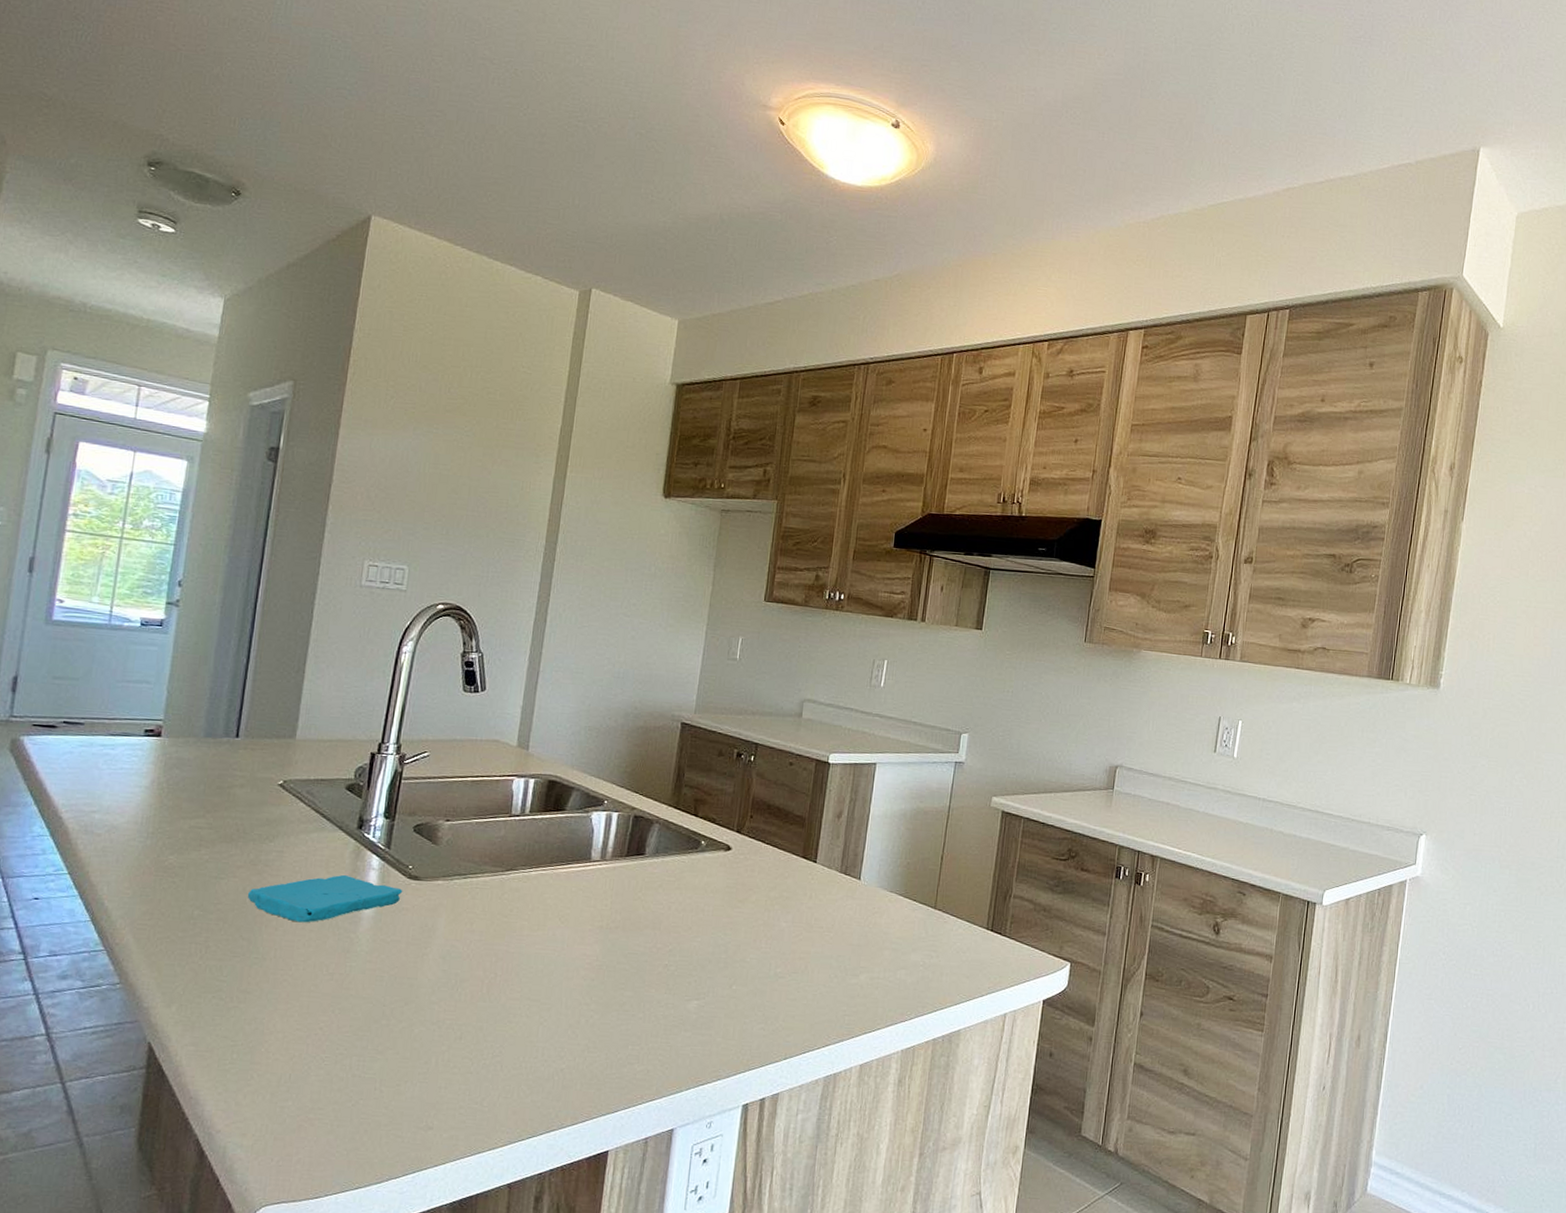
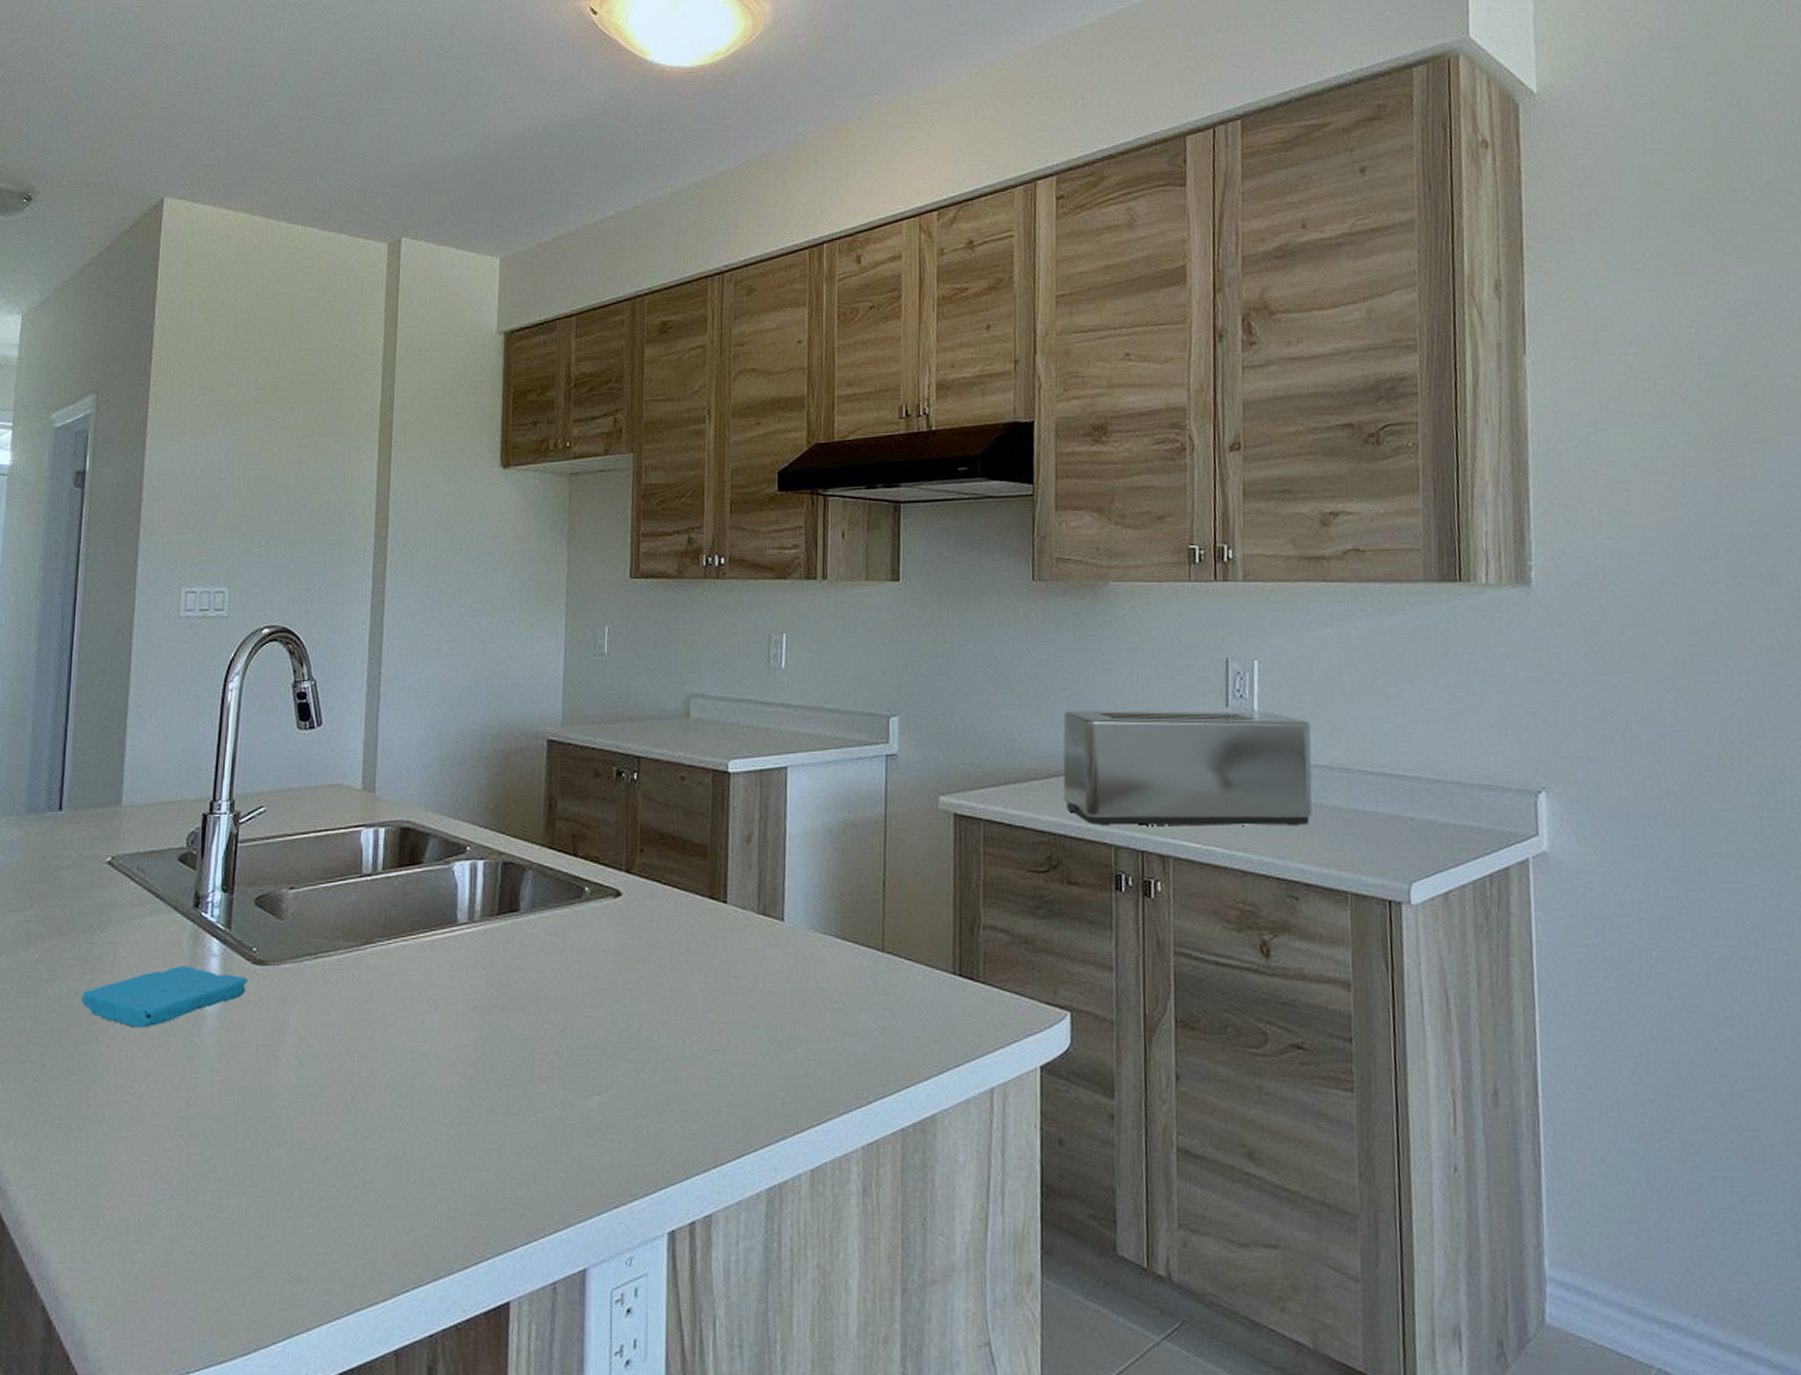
toaster: none [1086,743,1273,843] -> present [1063,710,1313,826]

